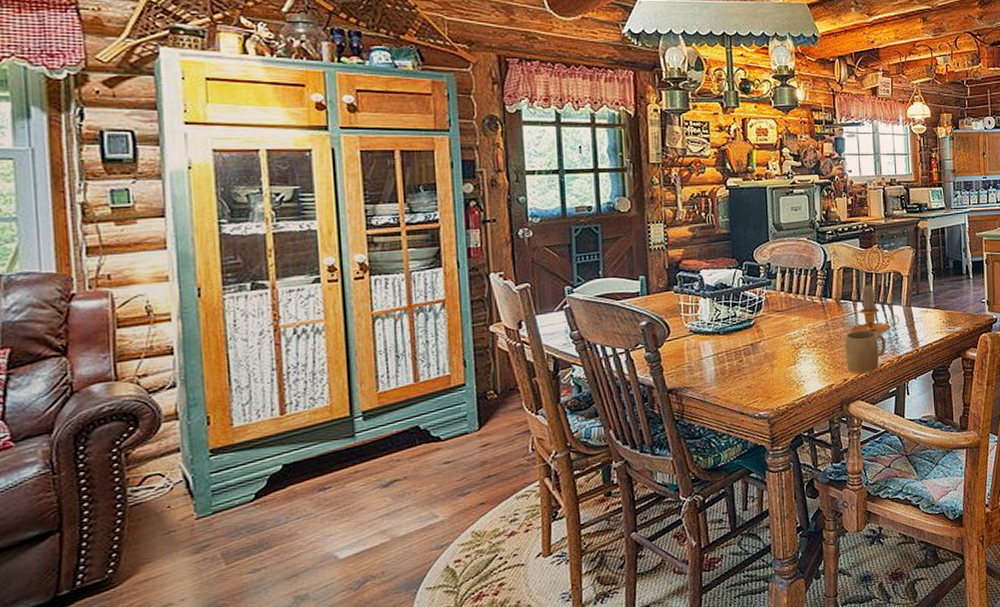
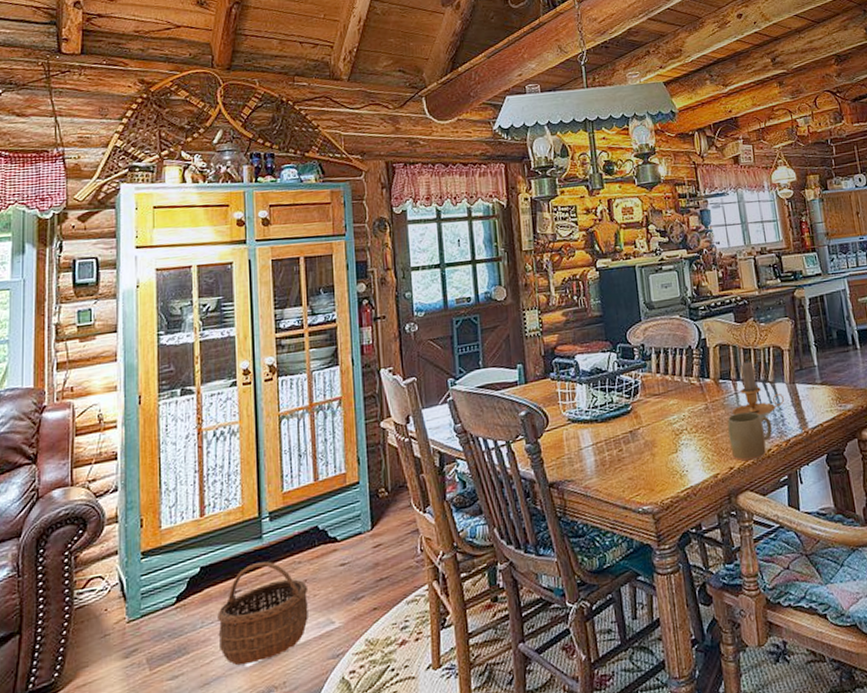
wicker basket: none [304,459,409,558] -> present [217,561,309,666]

